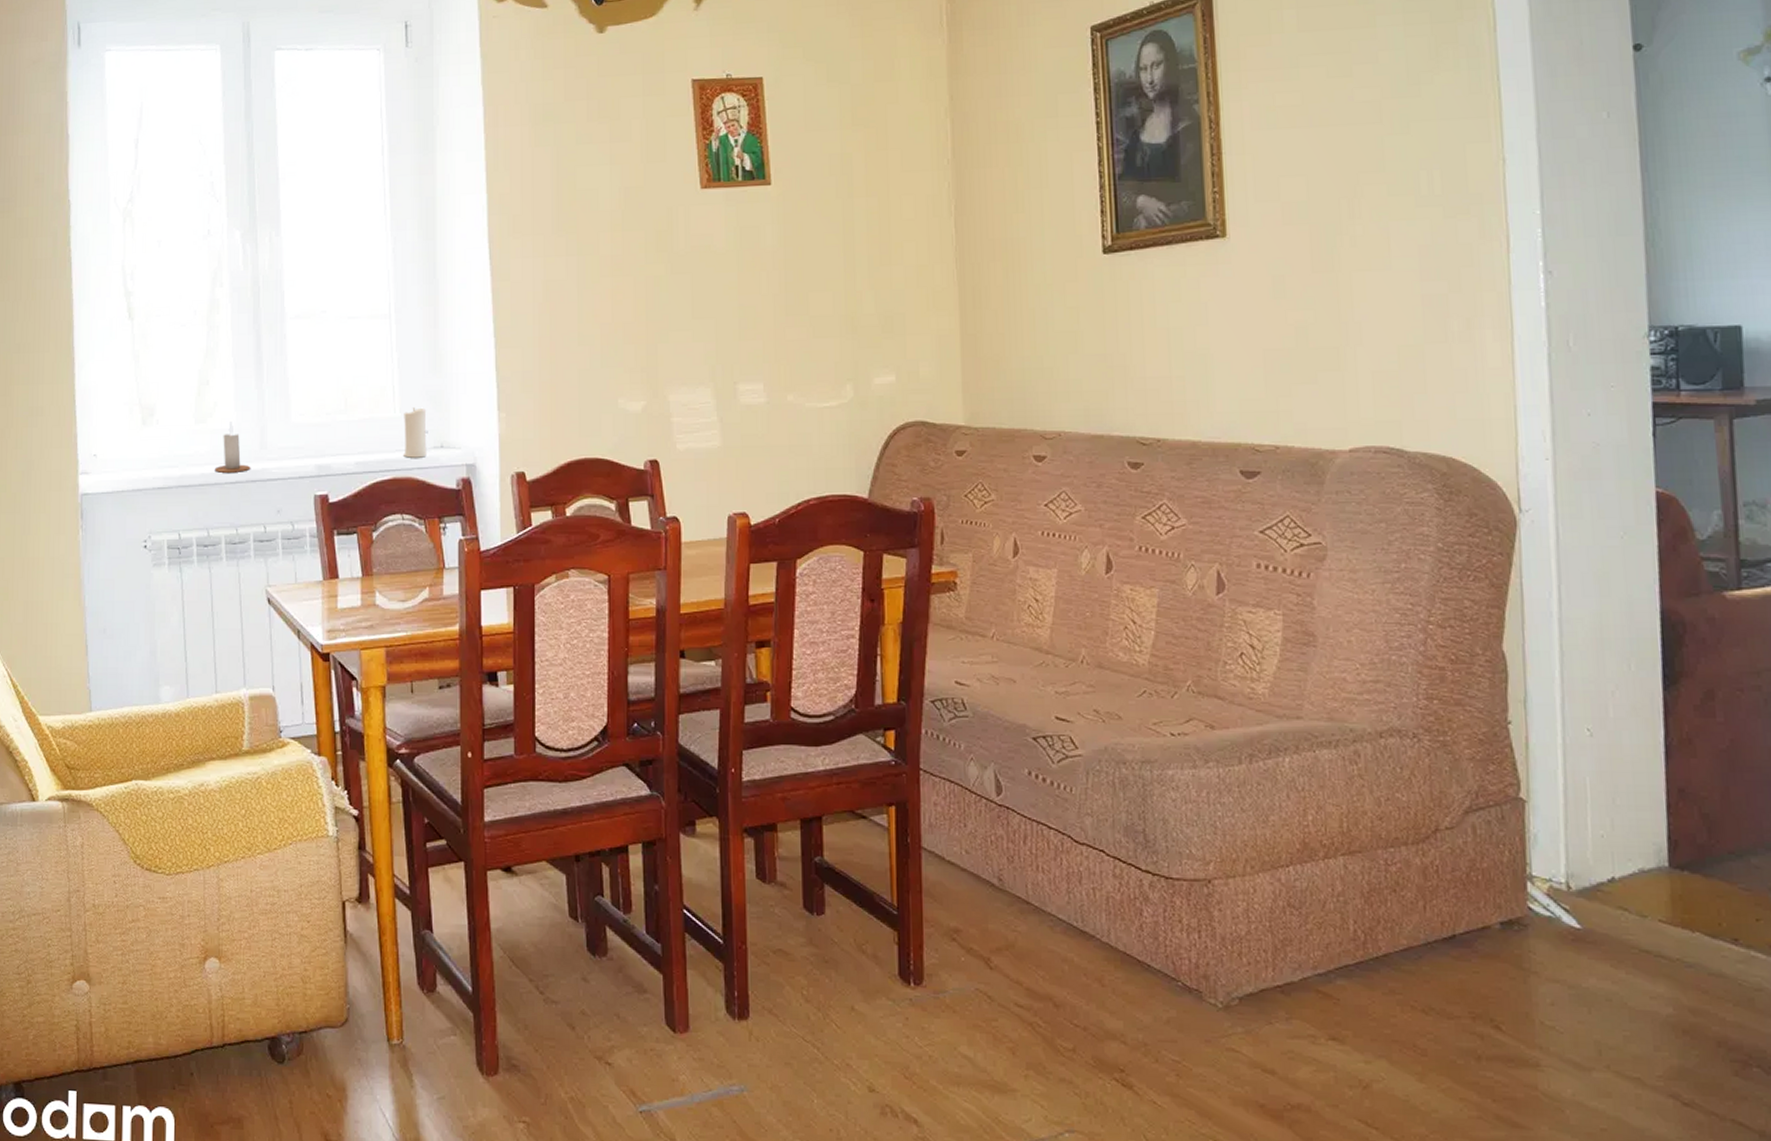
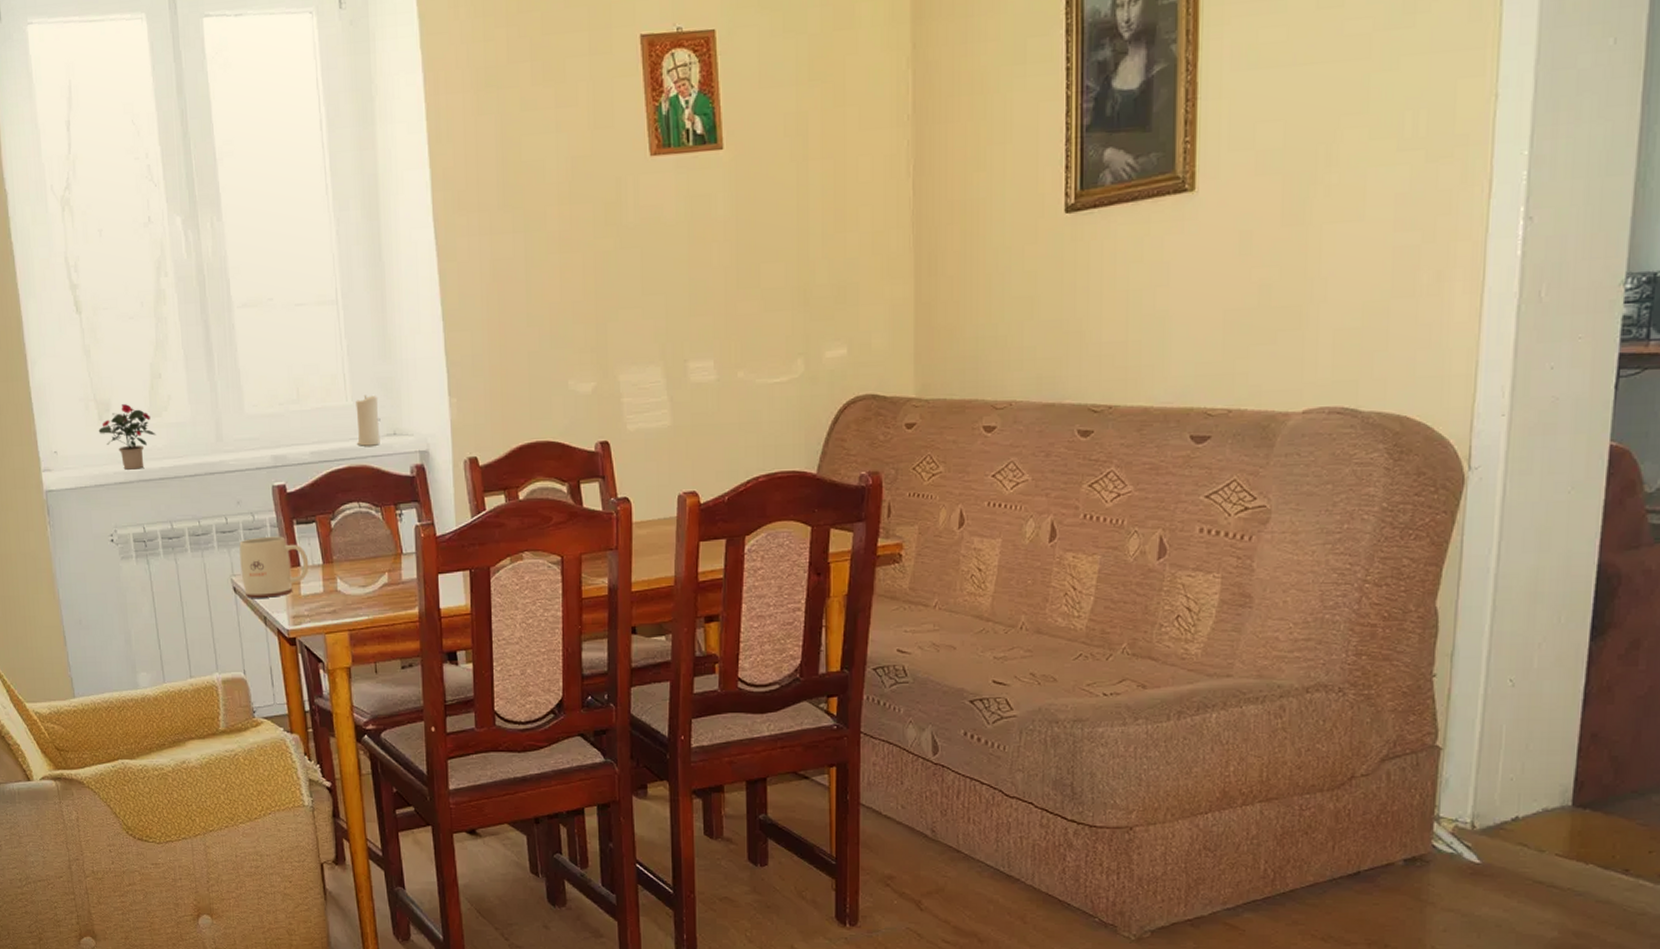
potted flower: none [141,409,199,475] -> present [98,404,156,470]
candle: present [215,420,251,473] -> none [173,413,209,466]
mug: none [276,546,348,610] -> present [239,536,309,598]

